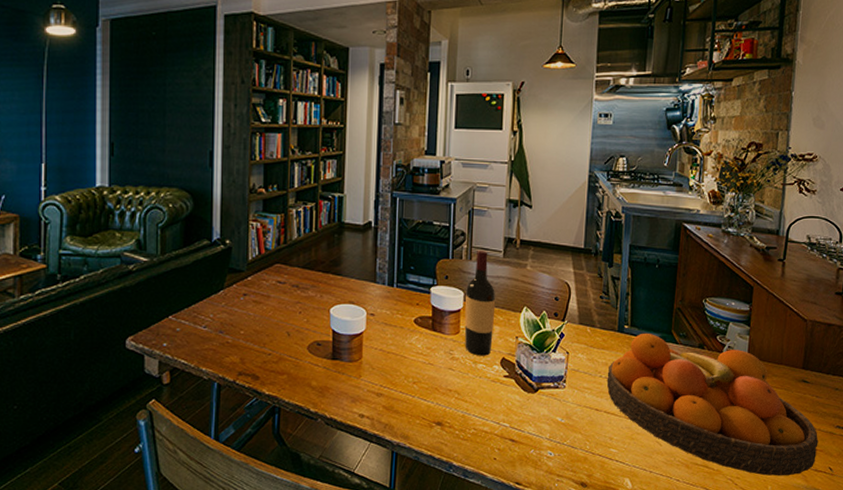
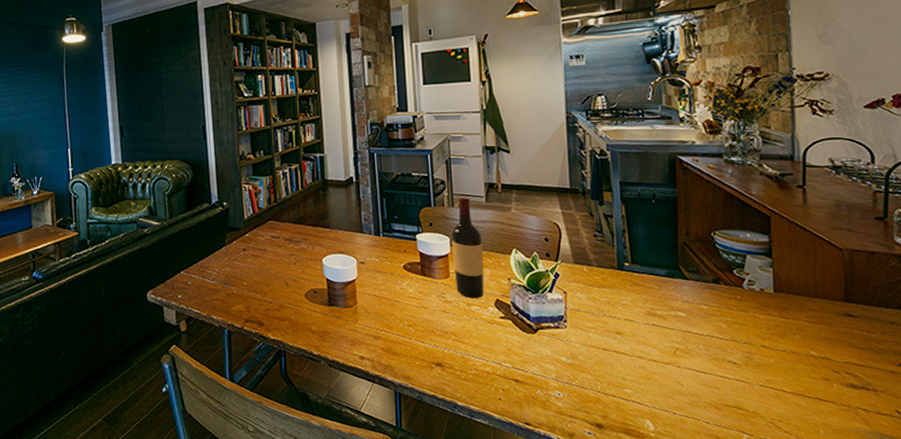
fruit bowl: present [606,333,819,476] -> none [611,269,878,420]

